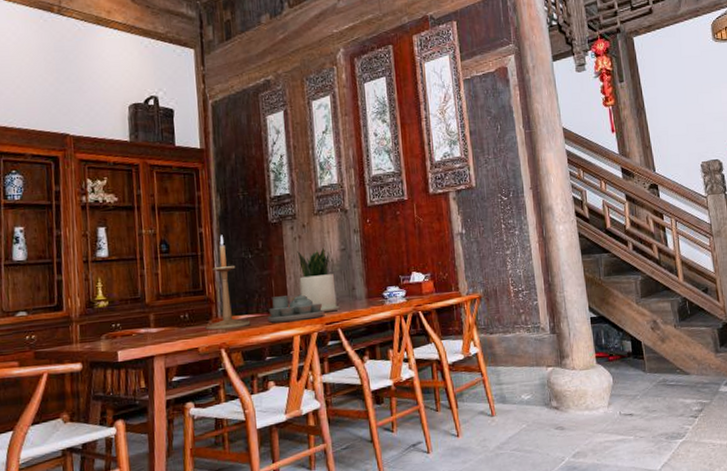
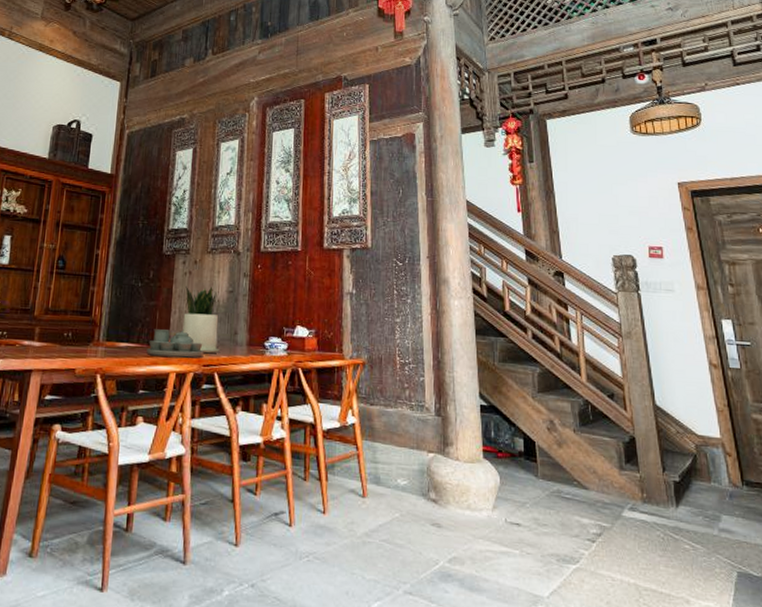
candlestick: present [205,235,251,331] -> none [85,259,130,355]

